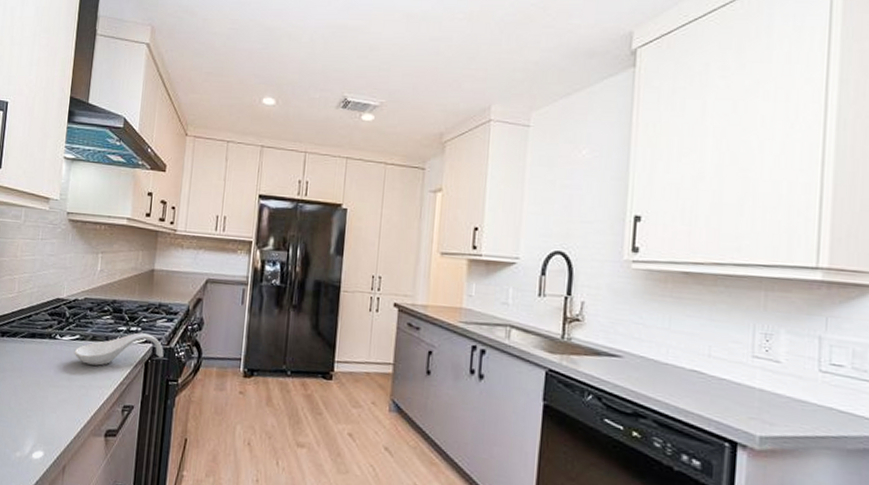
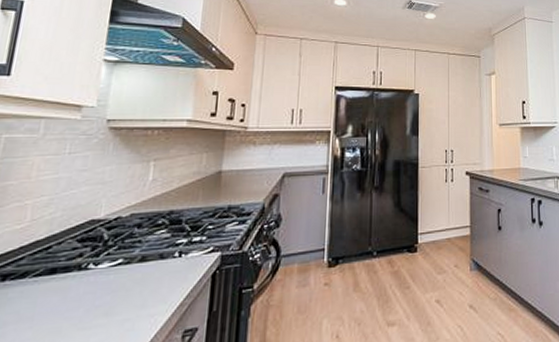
spoon rest: present [74,332,164,366] -> none [114,241,236,292]

